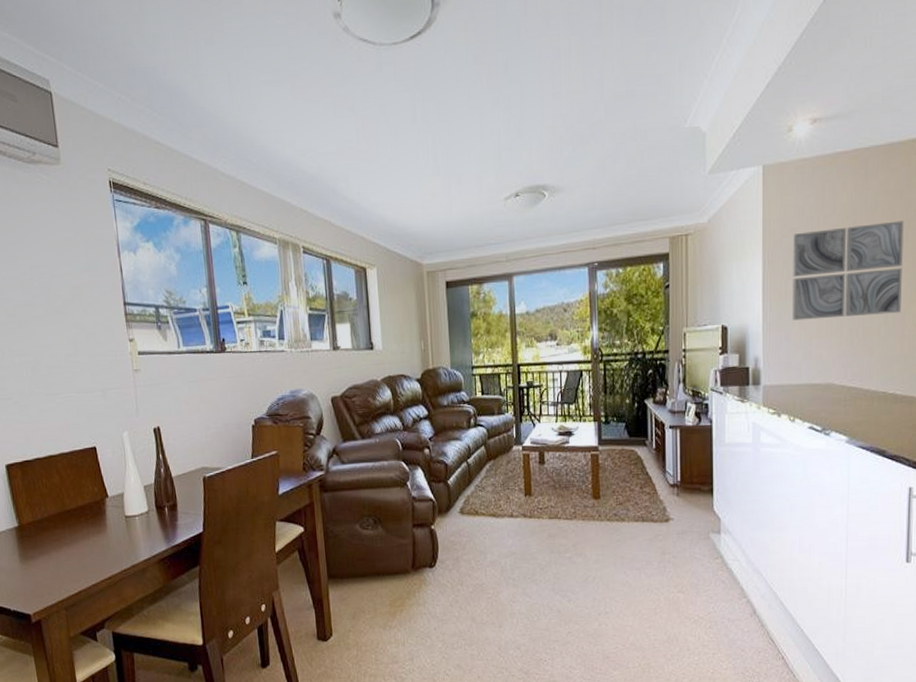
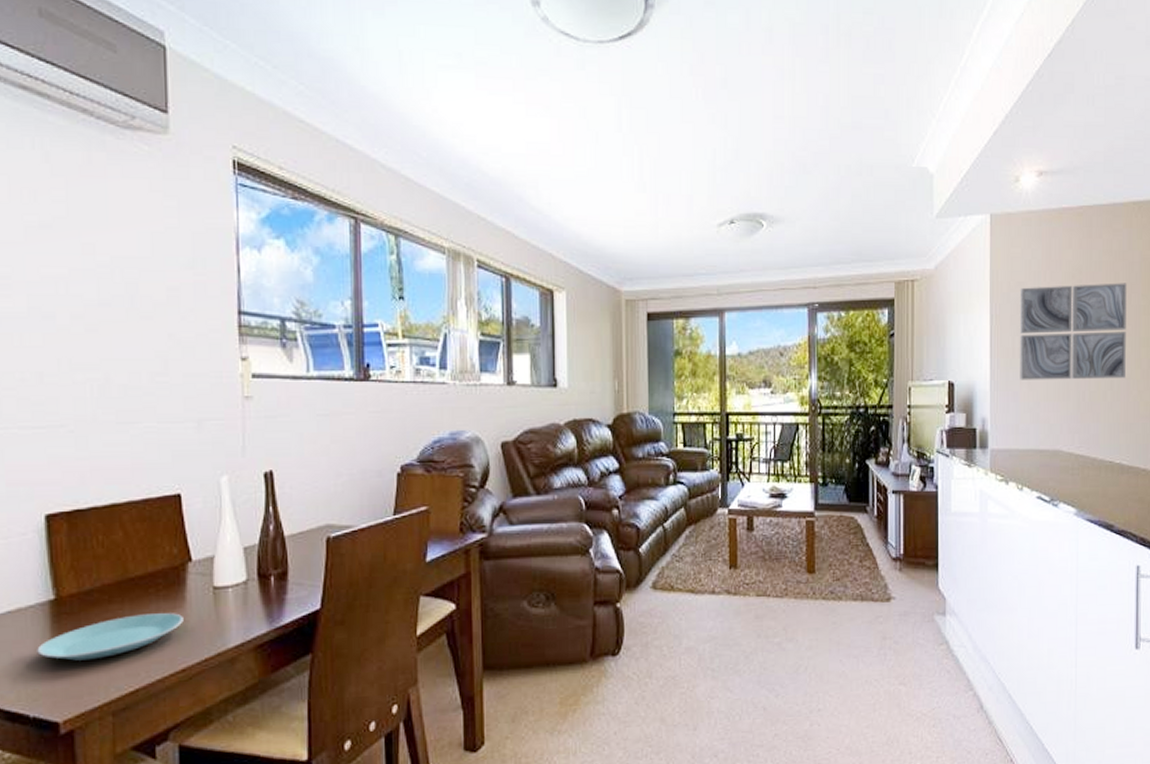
plate: none [10,536,107,571] -> present [37,613,184,661]

